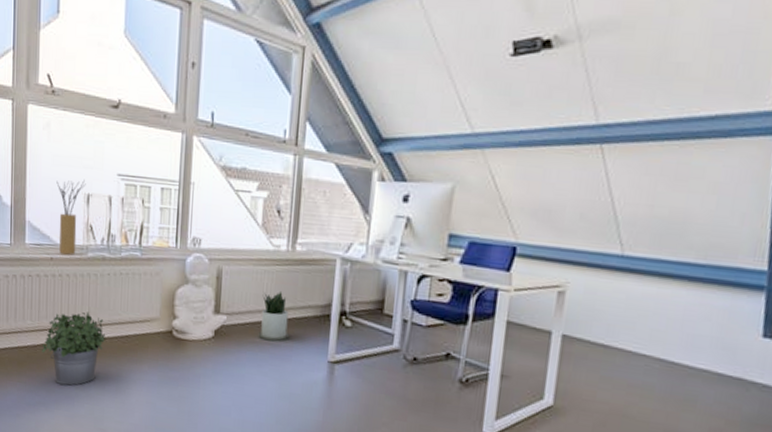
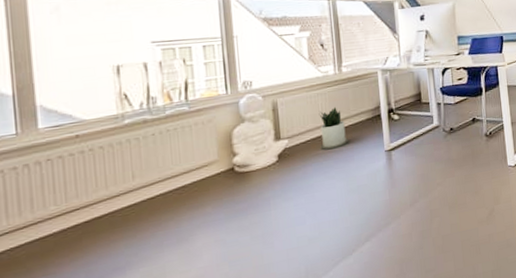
potted plant: present [42,312,106,386] -> none [74,176,158,260]
vase: present [56,179,86,255] -> none [75,52,114,129]

